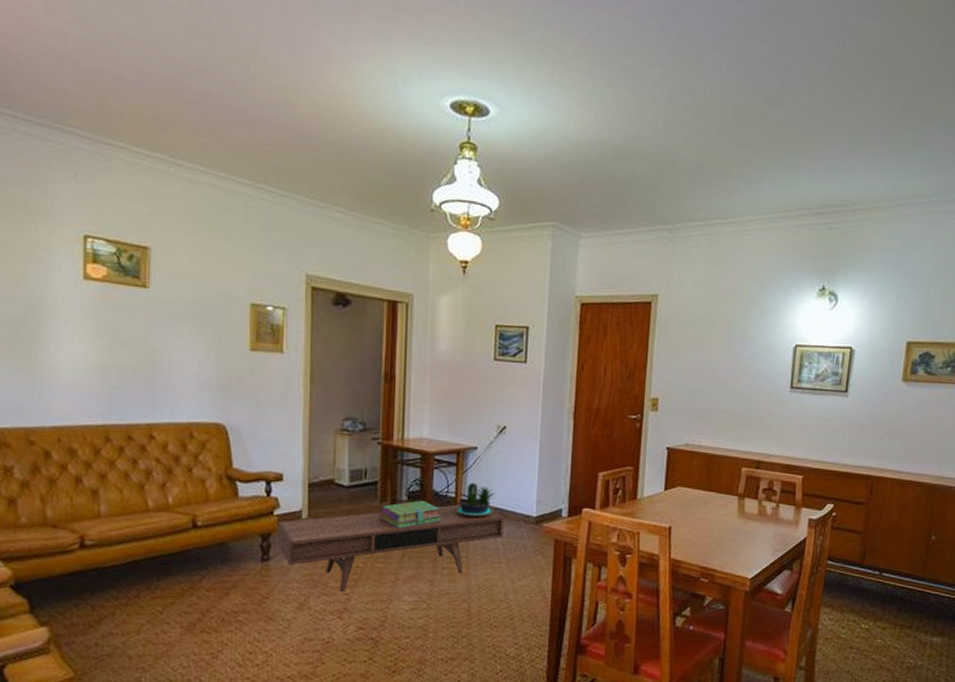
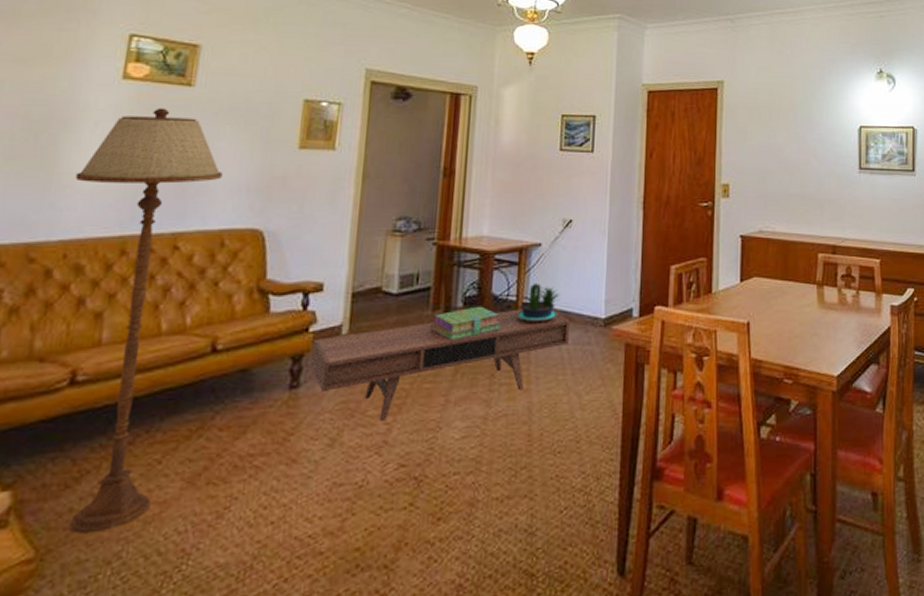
floor lamp: none [57,308,184,663] -> present [69,107,223,534]

